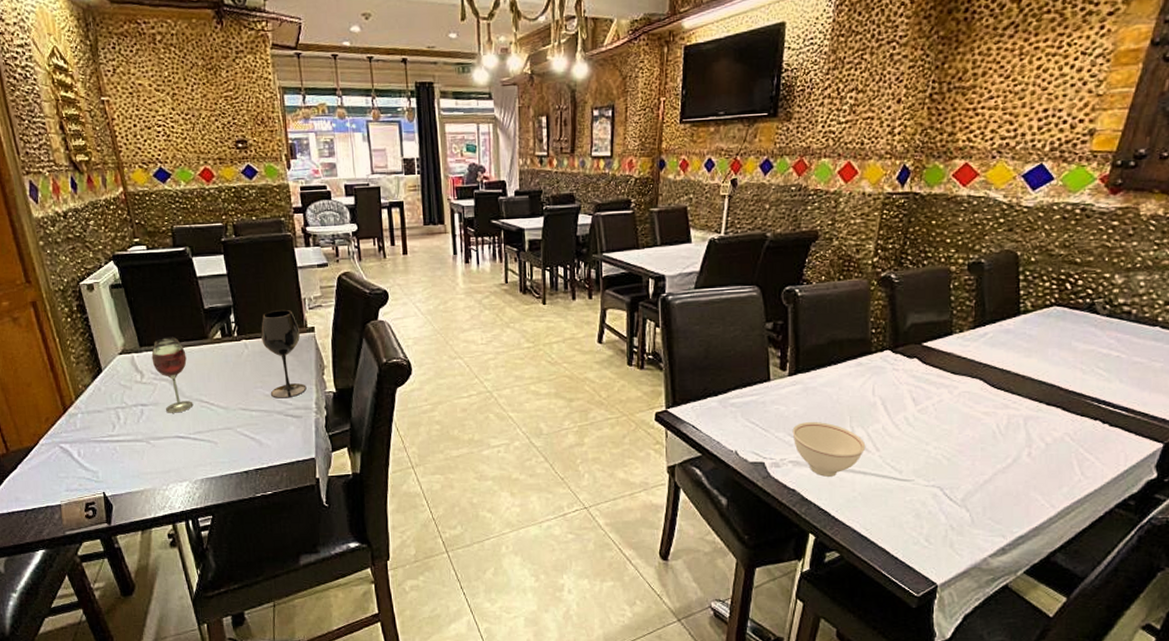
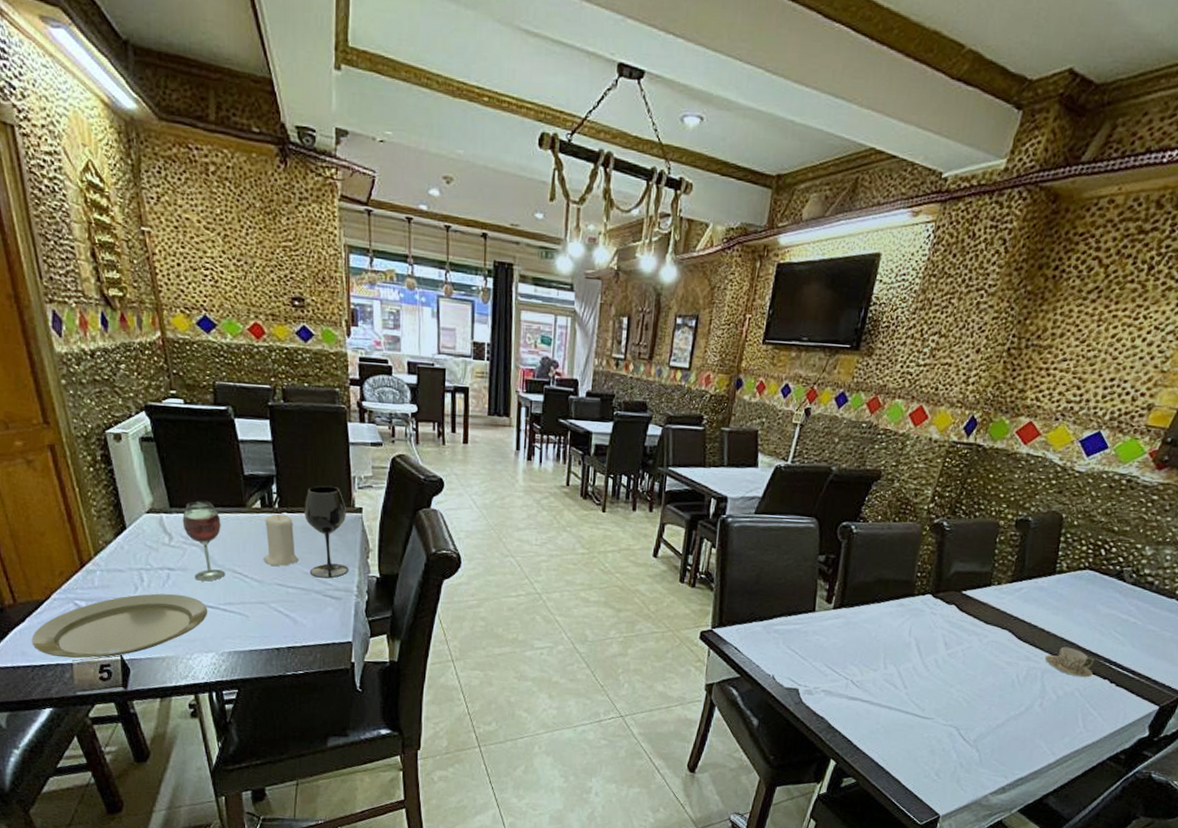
plate: none [23,429,180,500] -> present [31,593,208,658]
candle: none [226,341,260,391] -> present [263,513,299,566]
bowl: present [792,422,866,477] -> none [828,654,895,708]
teacup: none [1024,389,1082,421] -> present [1044,646,1095,678]

